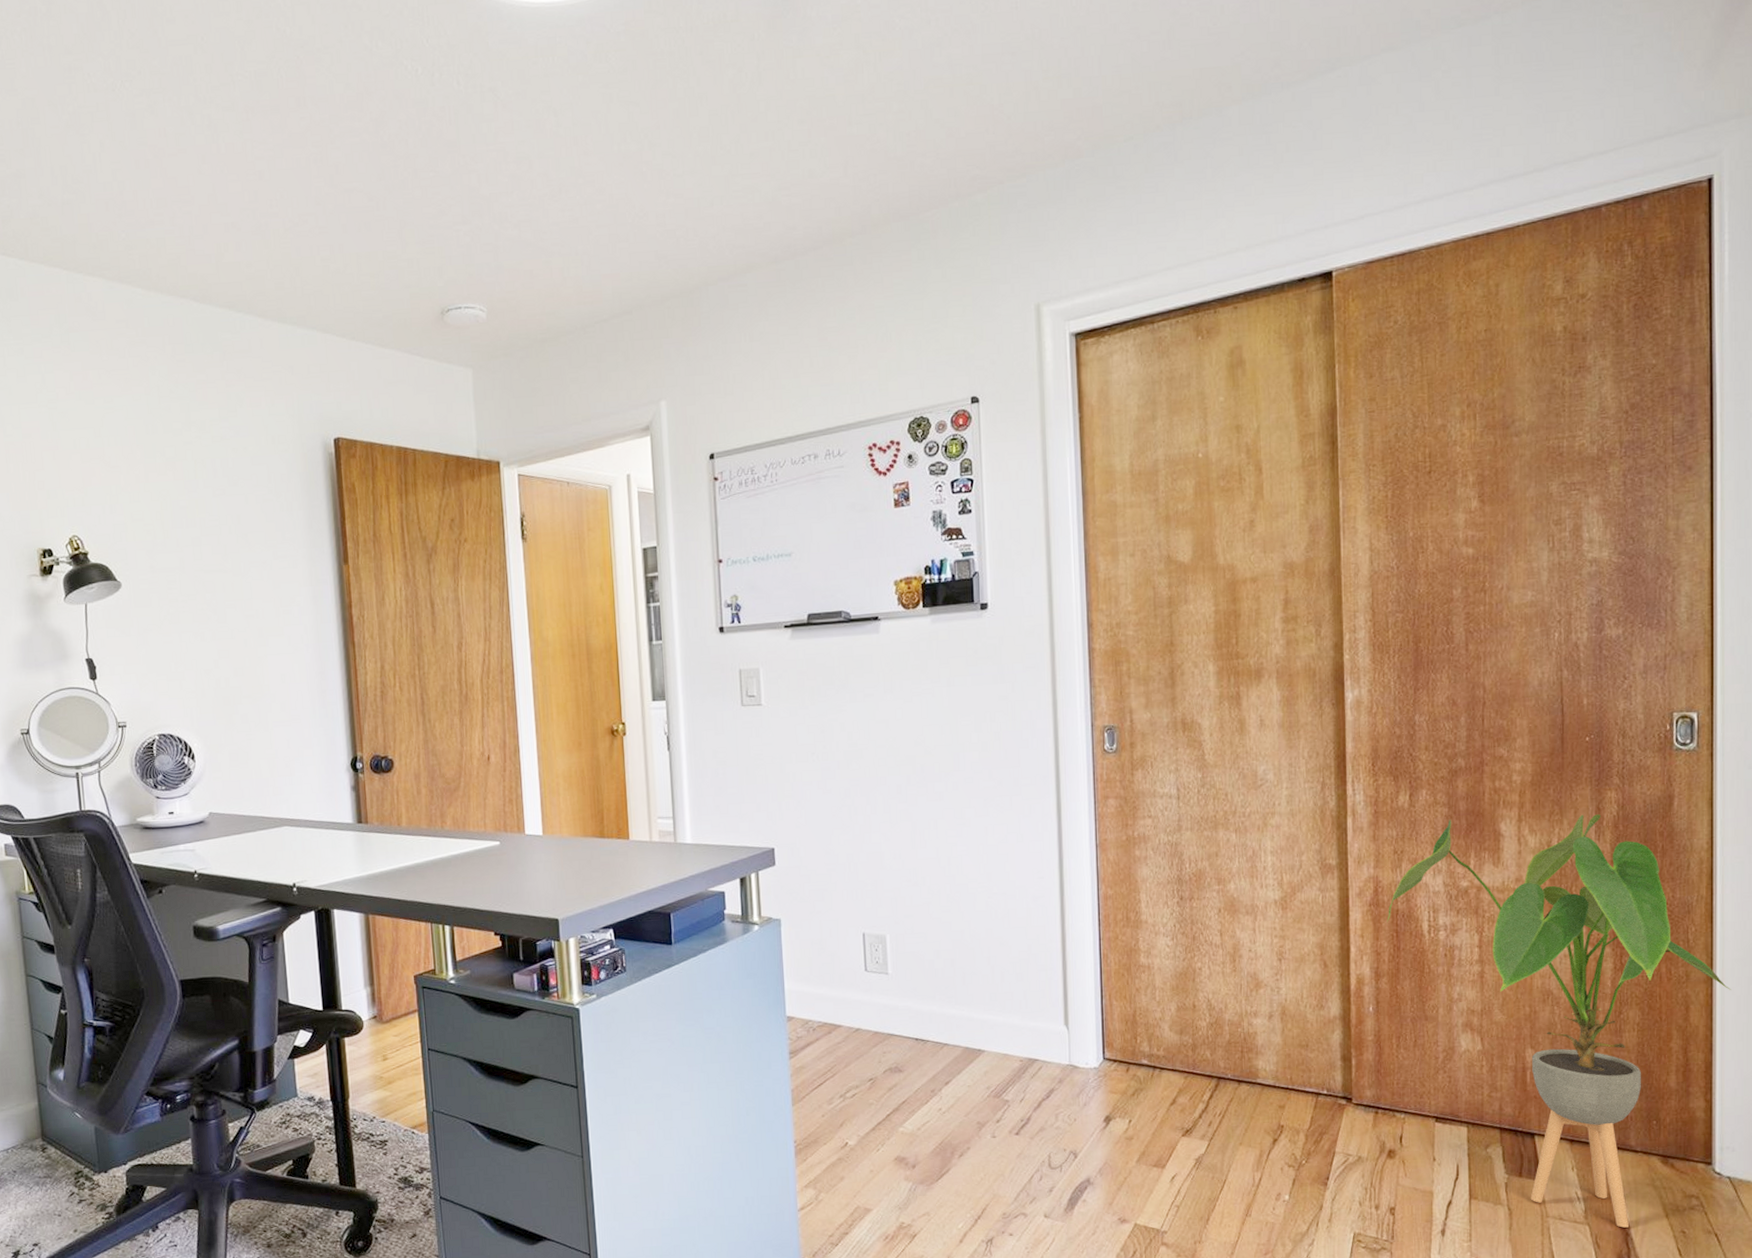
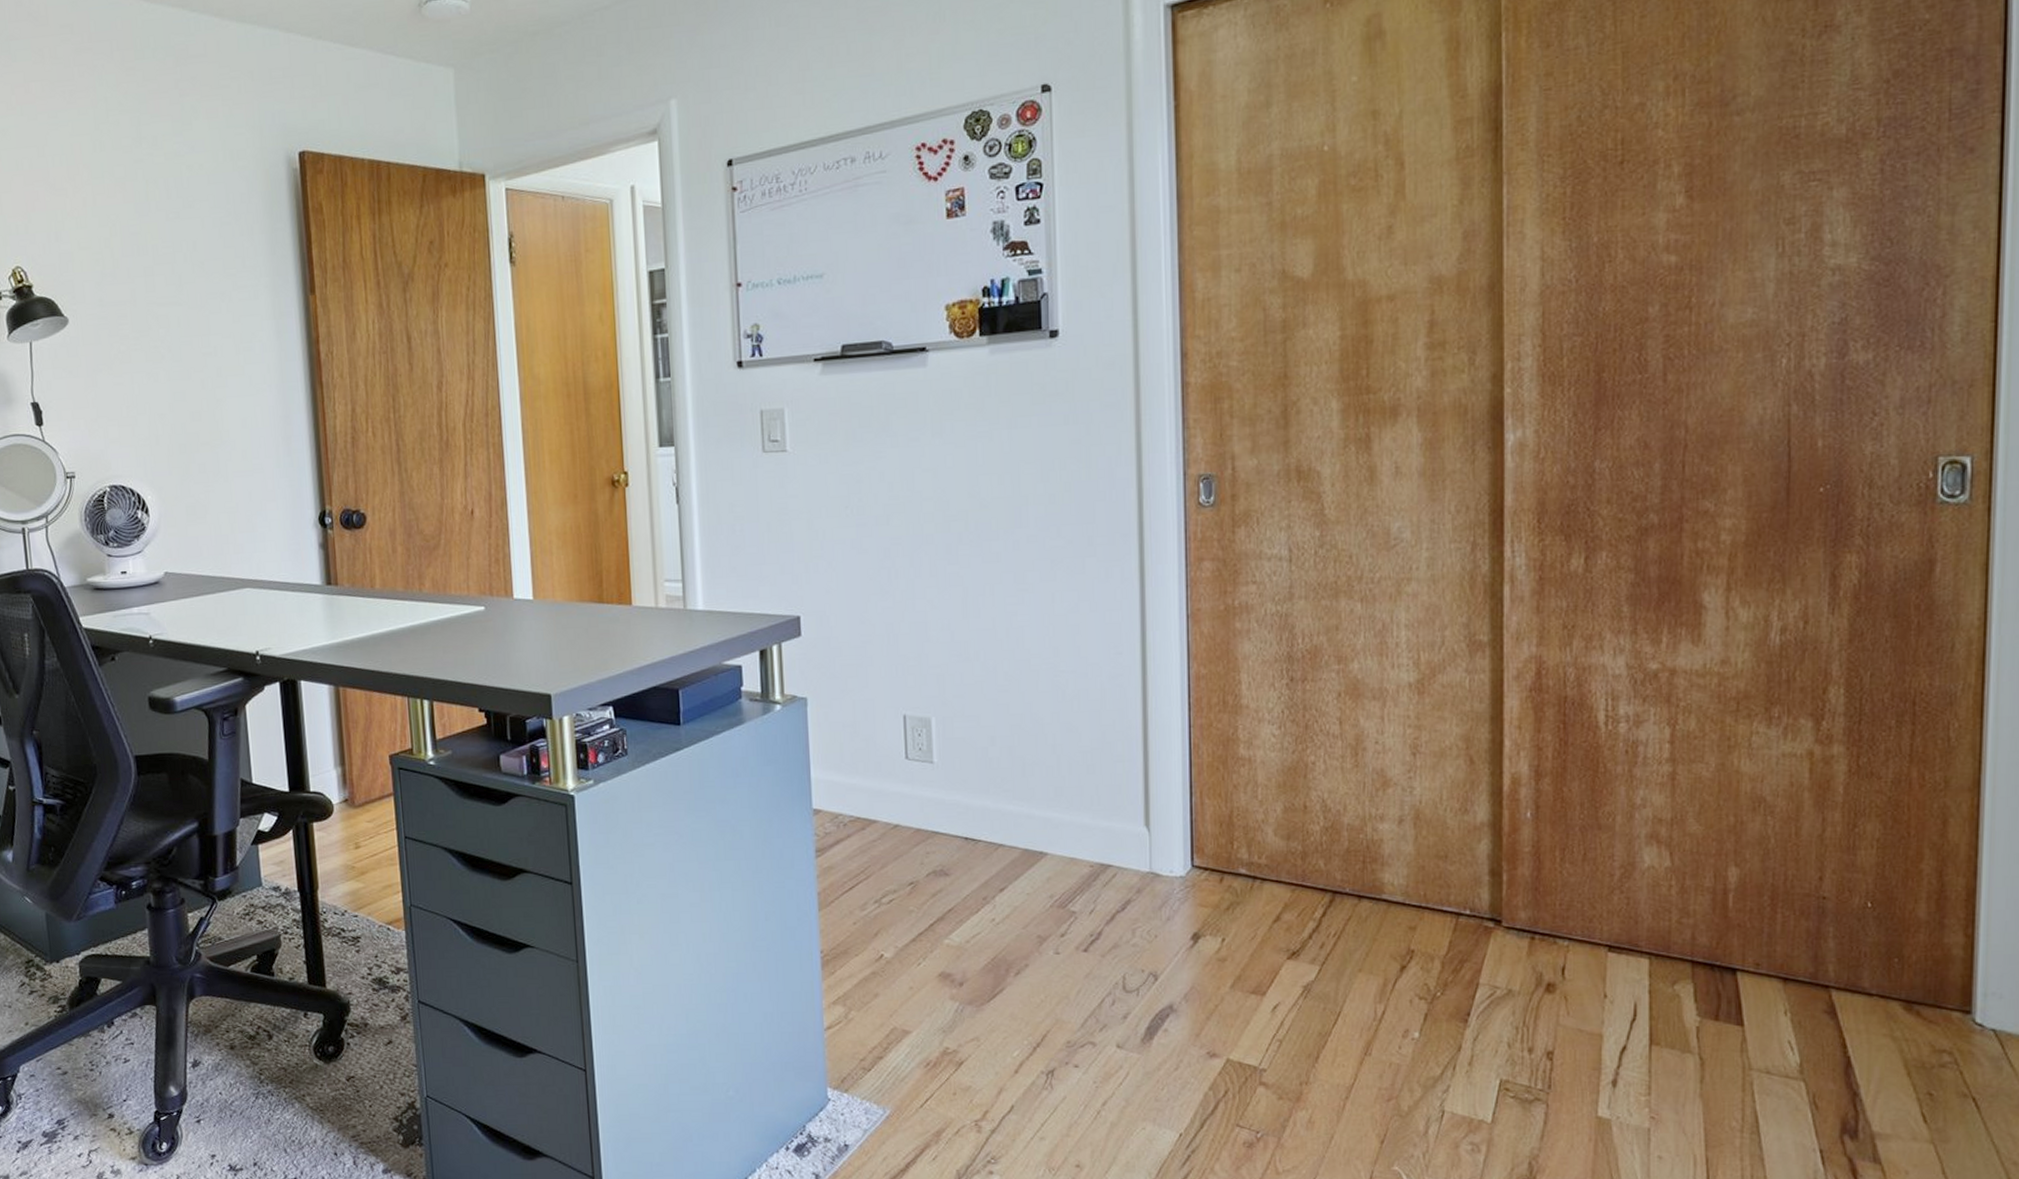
house plant: present [1387,814,1732,1228] -> none [1552,582,2006,1086]

